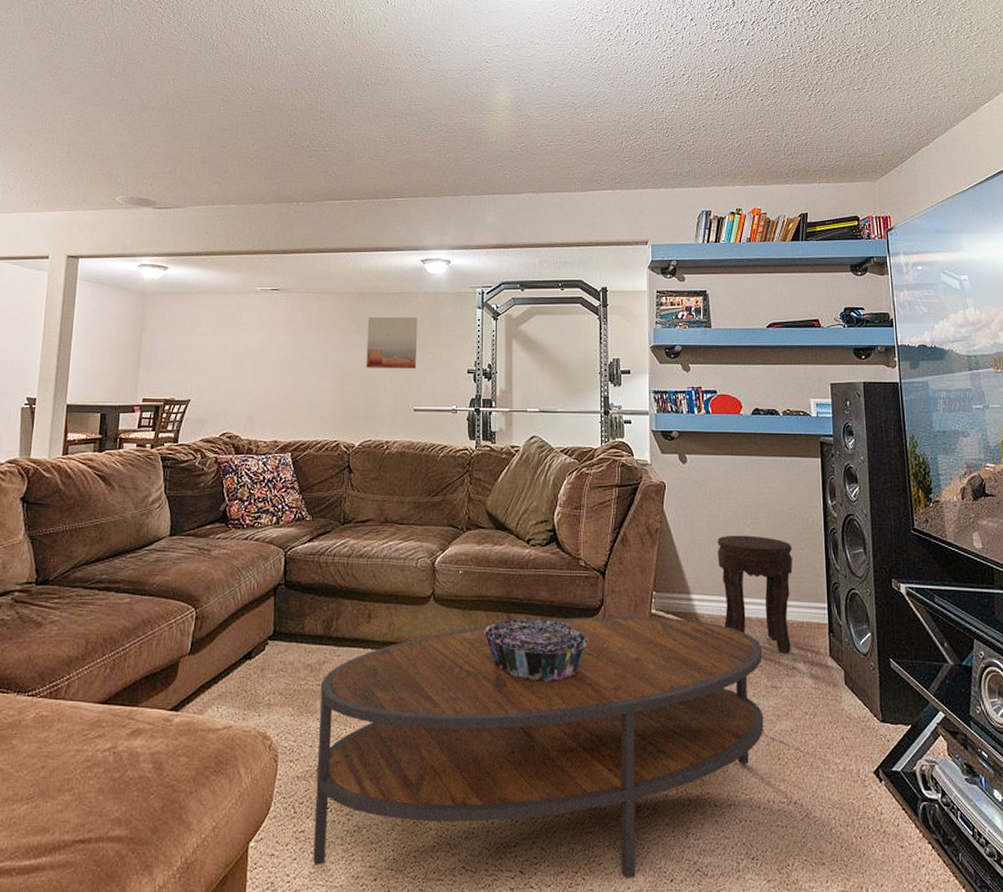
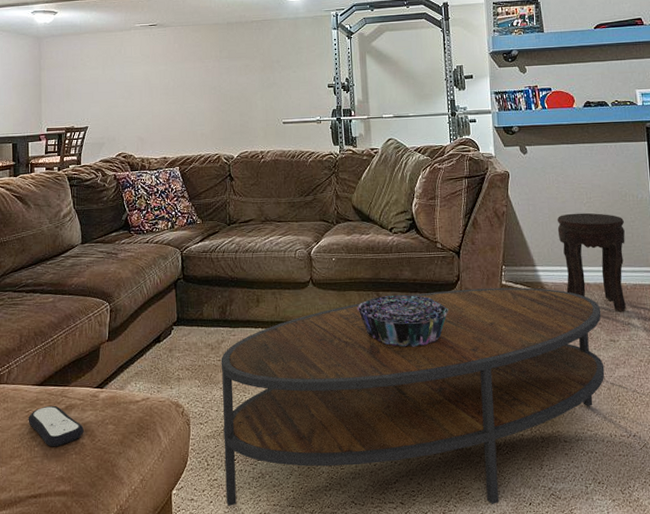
remote control: none [84,729,151,781] -> present [28,405,84,447]
wall art: present [366,316,418,369] -> none [236,41,283,89]

